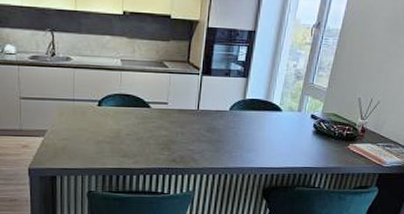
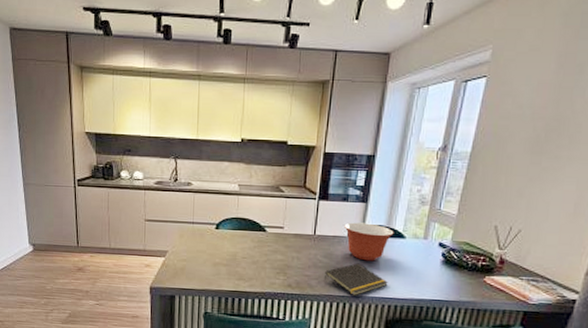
notepad: none [206,136,266,167] -> present [323,263,388,295]
mixing bowl: none [226,97,272,134] -> present [344,222,394,261]

